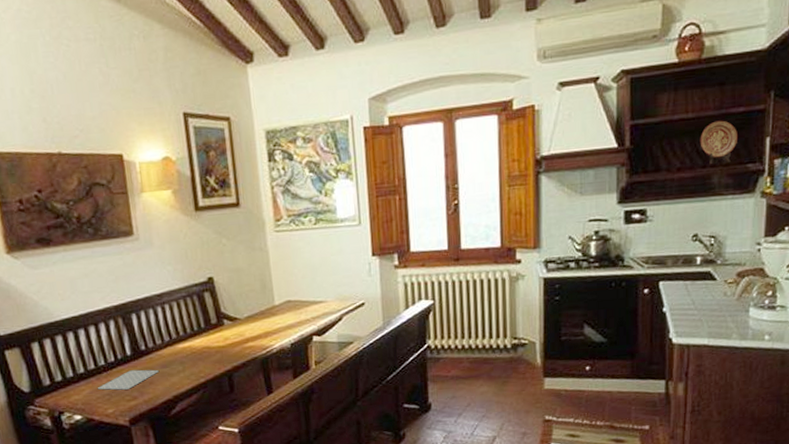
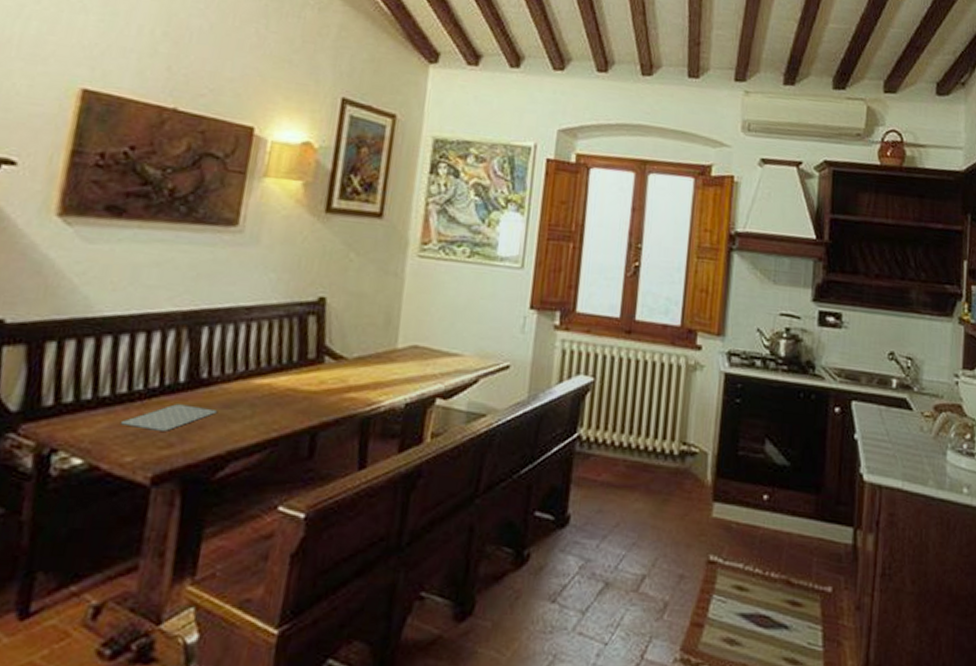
decorative plate: present [700,120,739,165] -> none [899,232,937,280]

